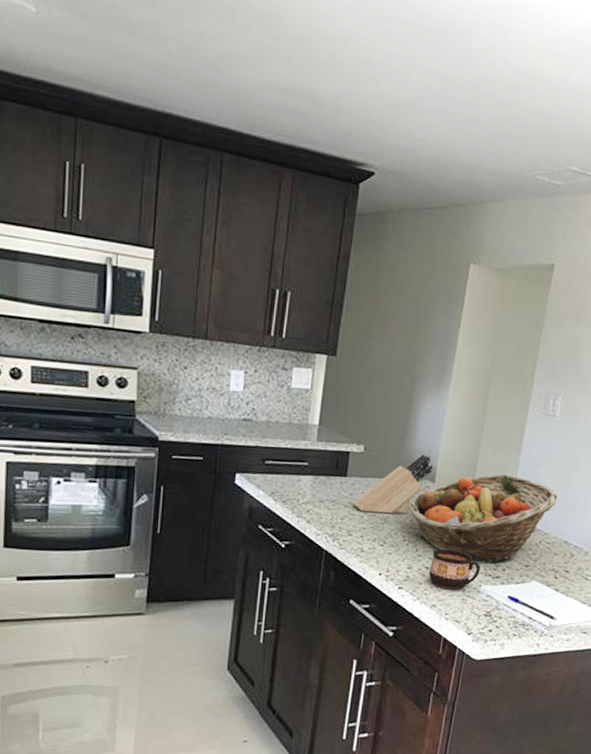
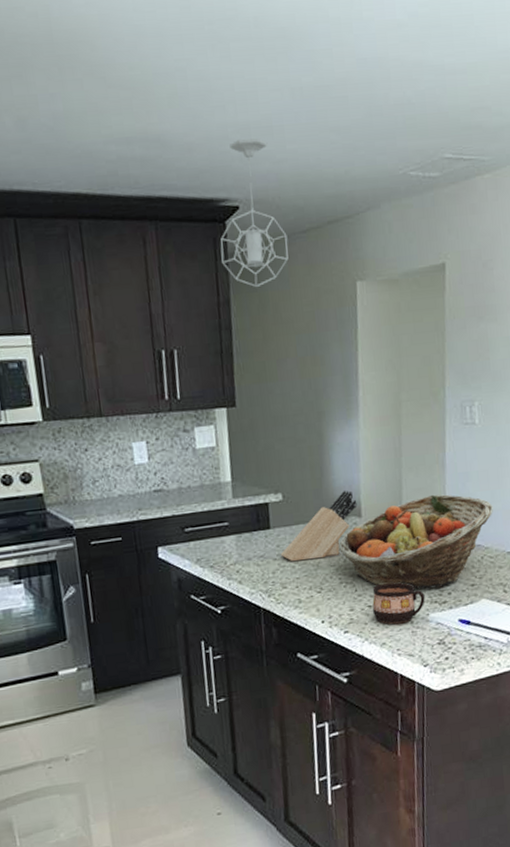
pendant light: none [349,112,414,250] -> present [220,138,289,287]

